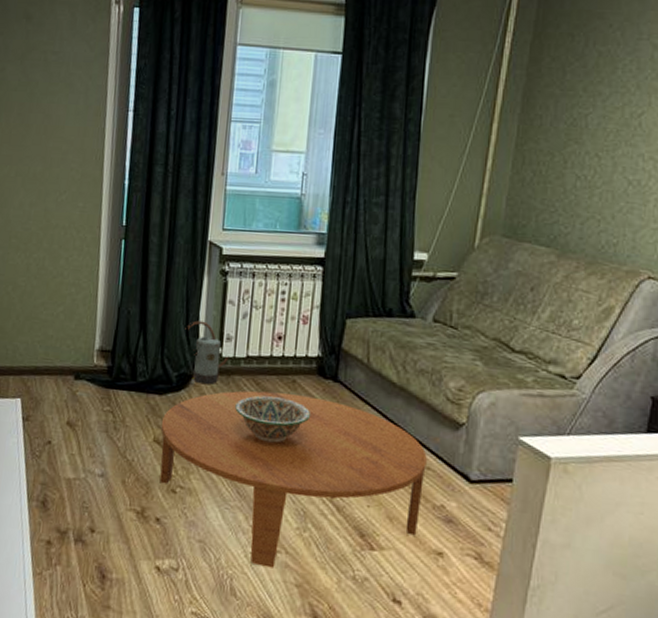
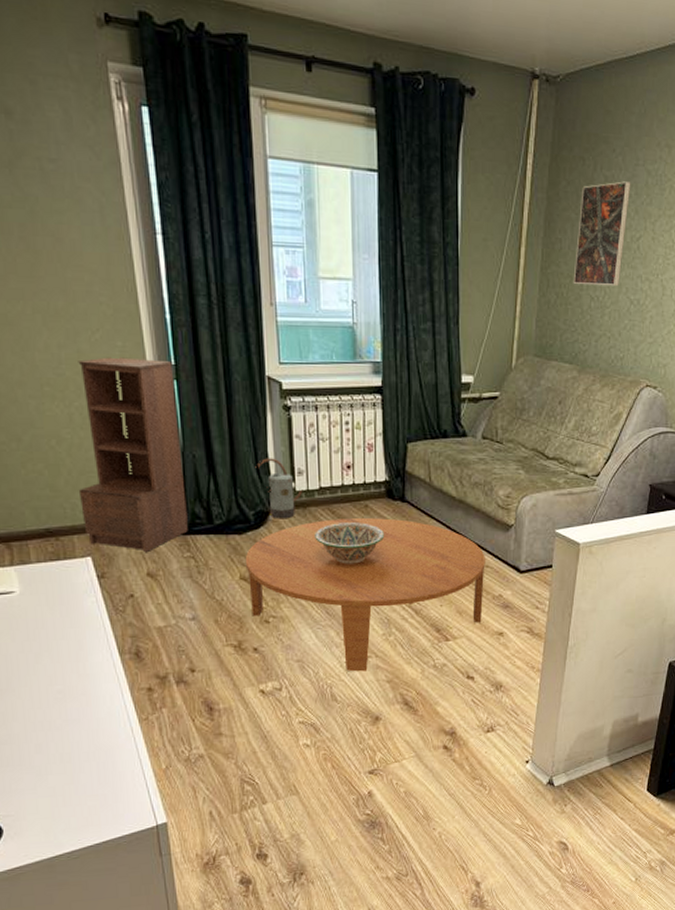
bookshelf: none [20,216,123,401] -> present [78,357,188,552]
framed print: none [554,56,632,166] -> present [573,181,631,287]

